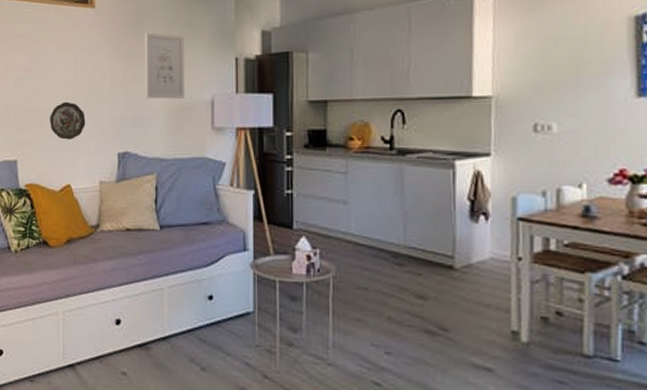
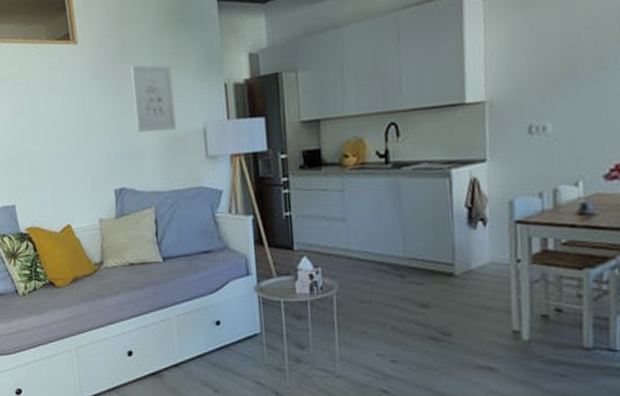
decorative plate: present [50,101,86,140] -> none [43,142,80,181]

